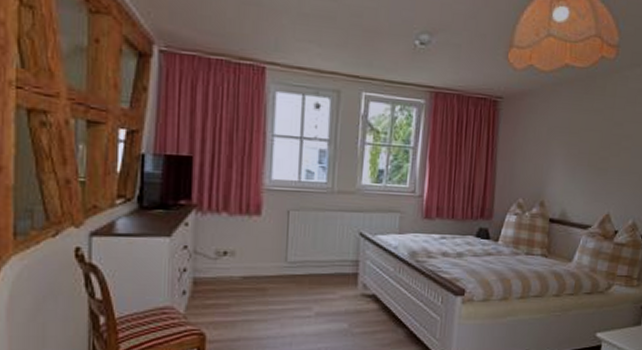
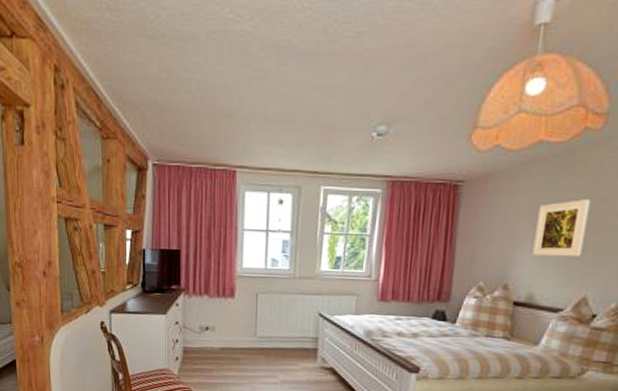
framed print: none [563,122,609,176] -> present [532,199,591,257]

